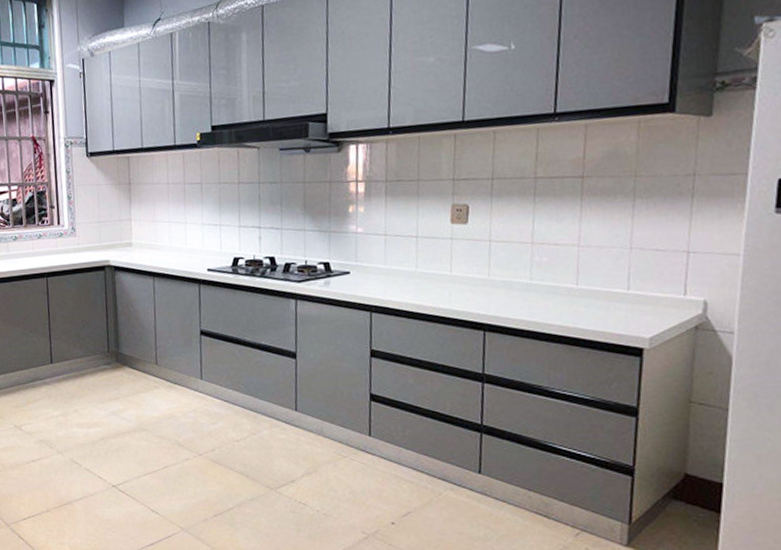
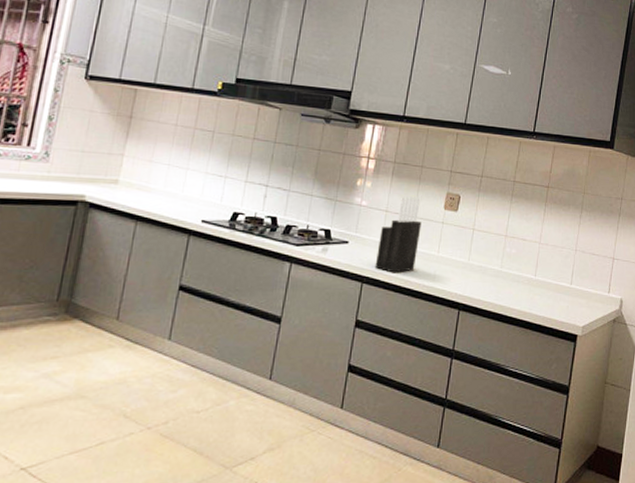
knife block: none [381,214,428,299] -> present [374,196,422,273]

